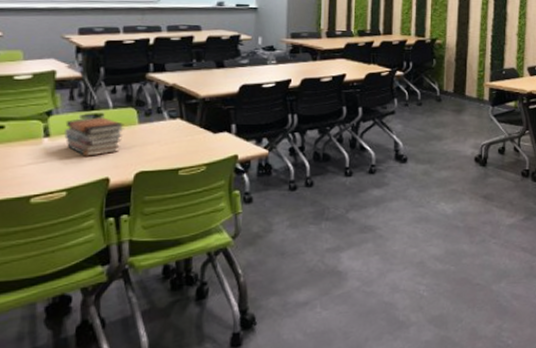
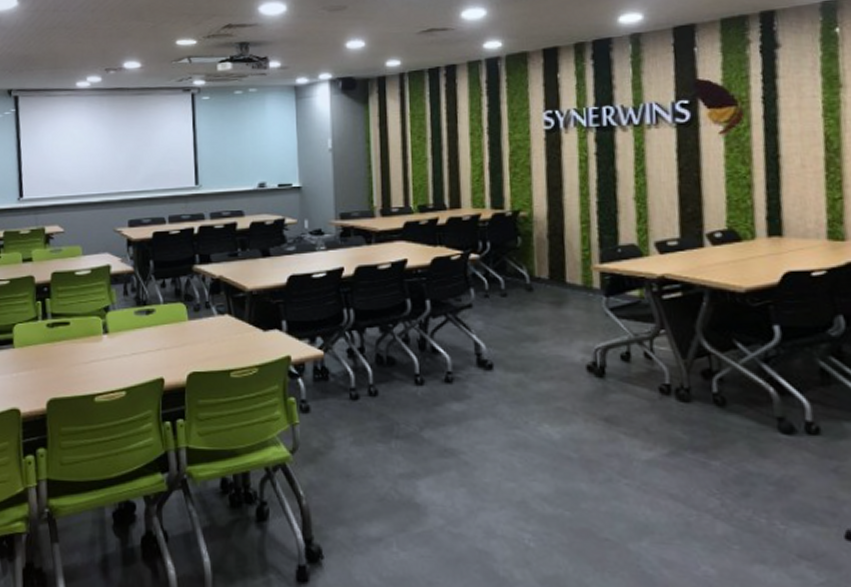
book stack: present [64,117,125,156] -> none [121,313,175,355]

